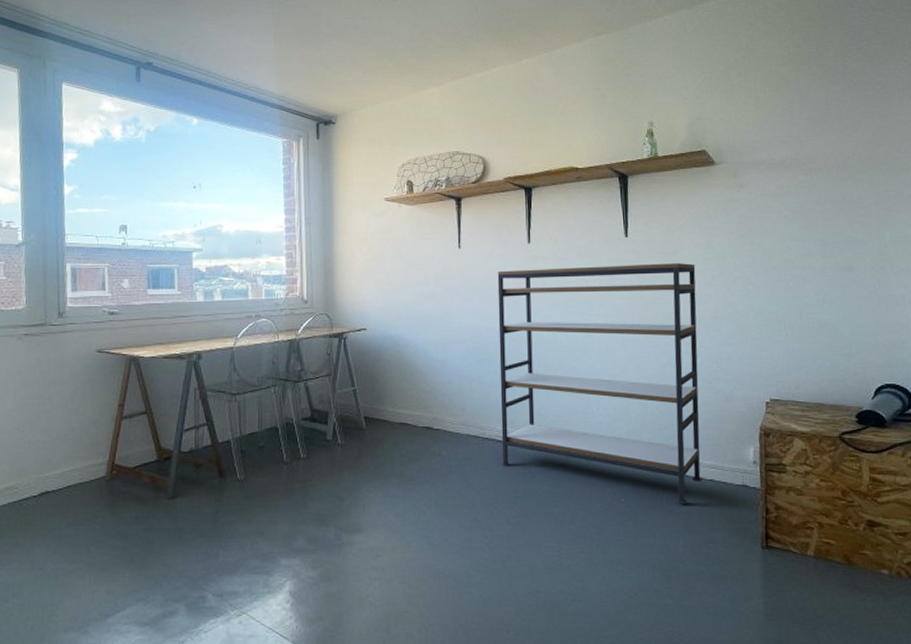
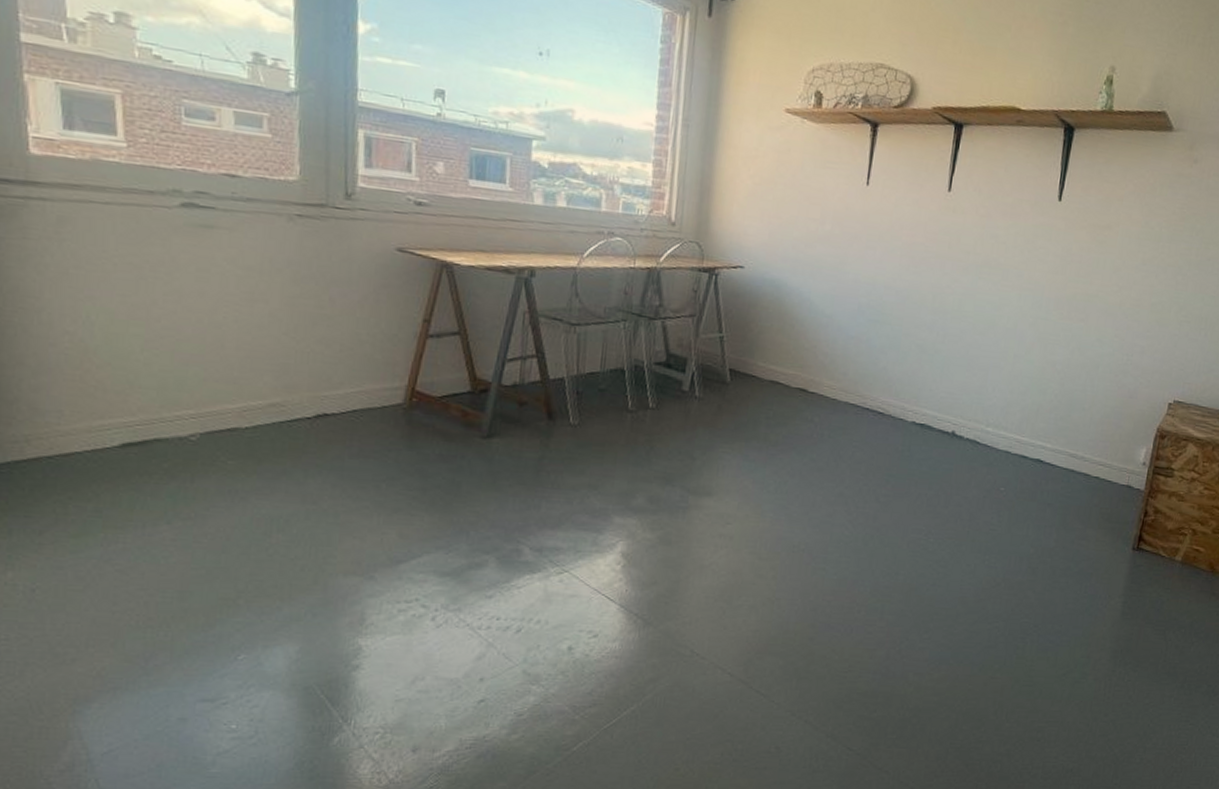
shelving unit: present [497,263,702,504] -> none [878,219,1128,499]

